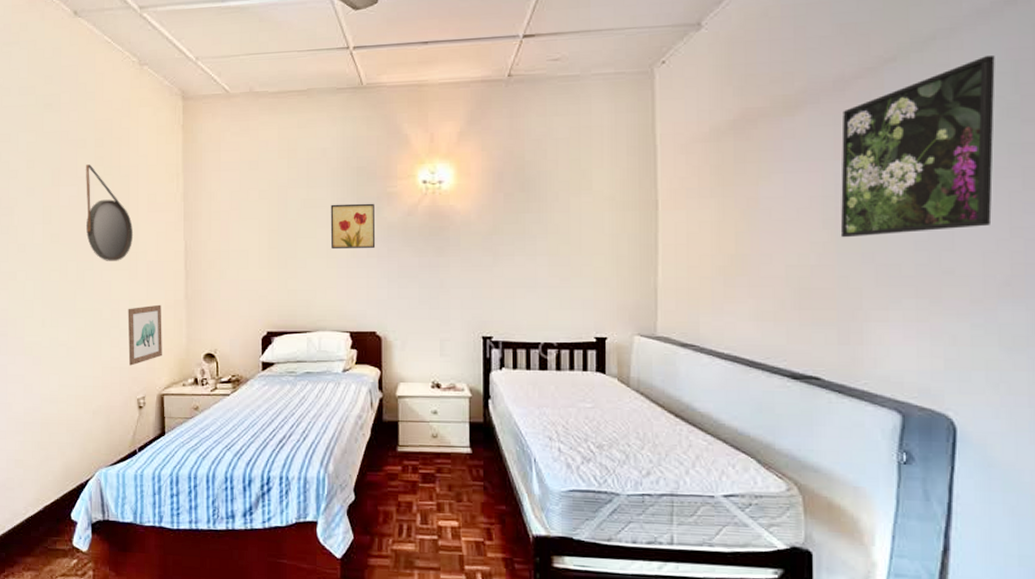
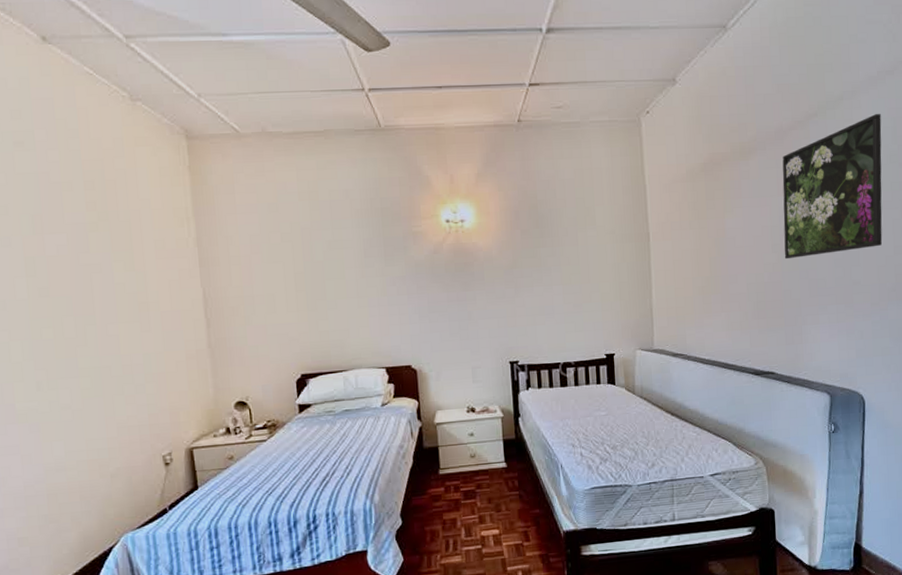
home mirror: present [86,164,134,261] -> none [75,209,142,314]
wall art: present [127,304,162,366] -> none [142,355,187,423]
wall art: present [330,203,376,250] -> none [357,242,405,289]

